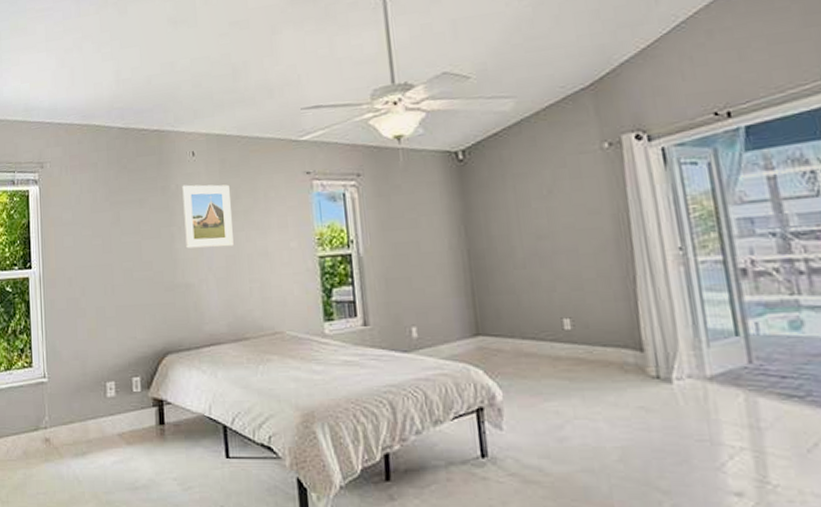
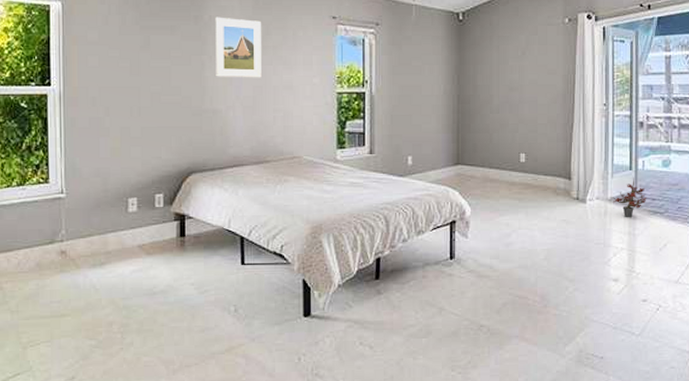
potted plant: none [709,346,772,404] -> present [610,178,647,218]

